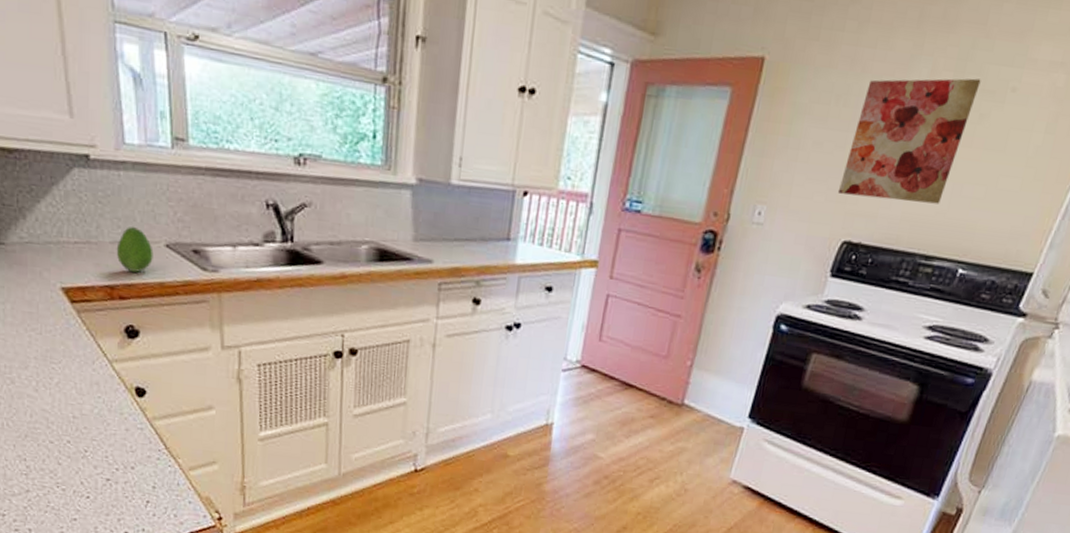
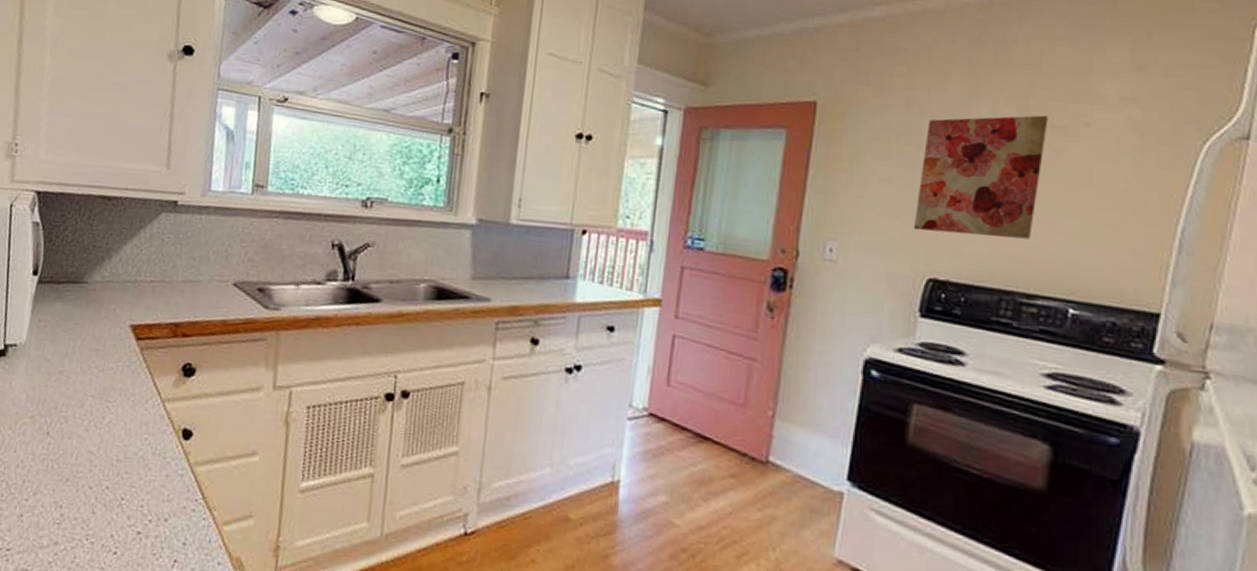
fruit: present [116,226,154,273] -> none [186,265,221,310]

